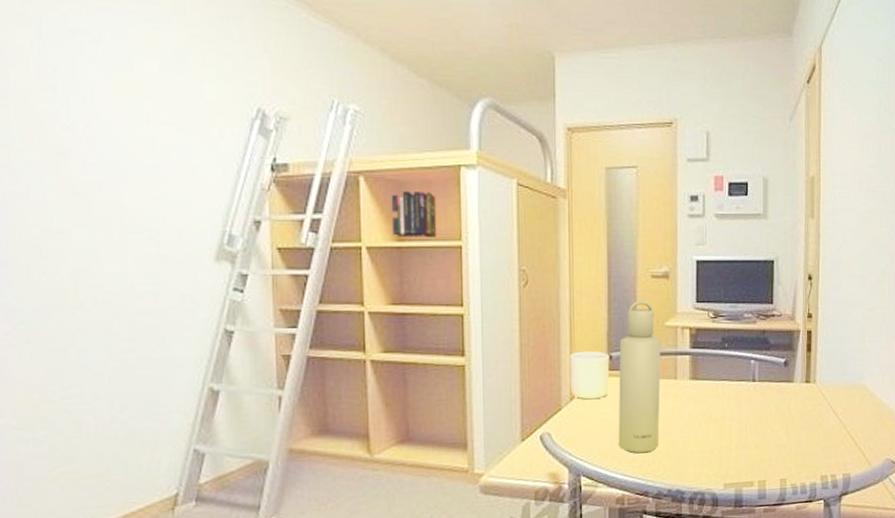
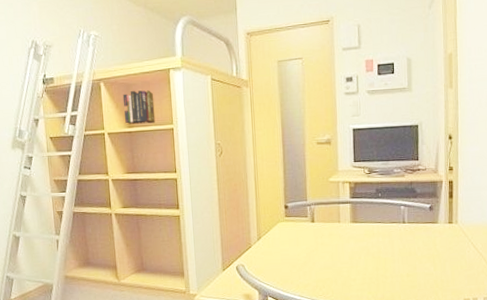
mug: present [569,351,610,400] -> none [255,202,287,240]
bottle: present [618,301,661,454] -> none [293,162,328,280]

